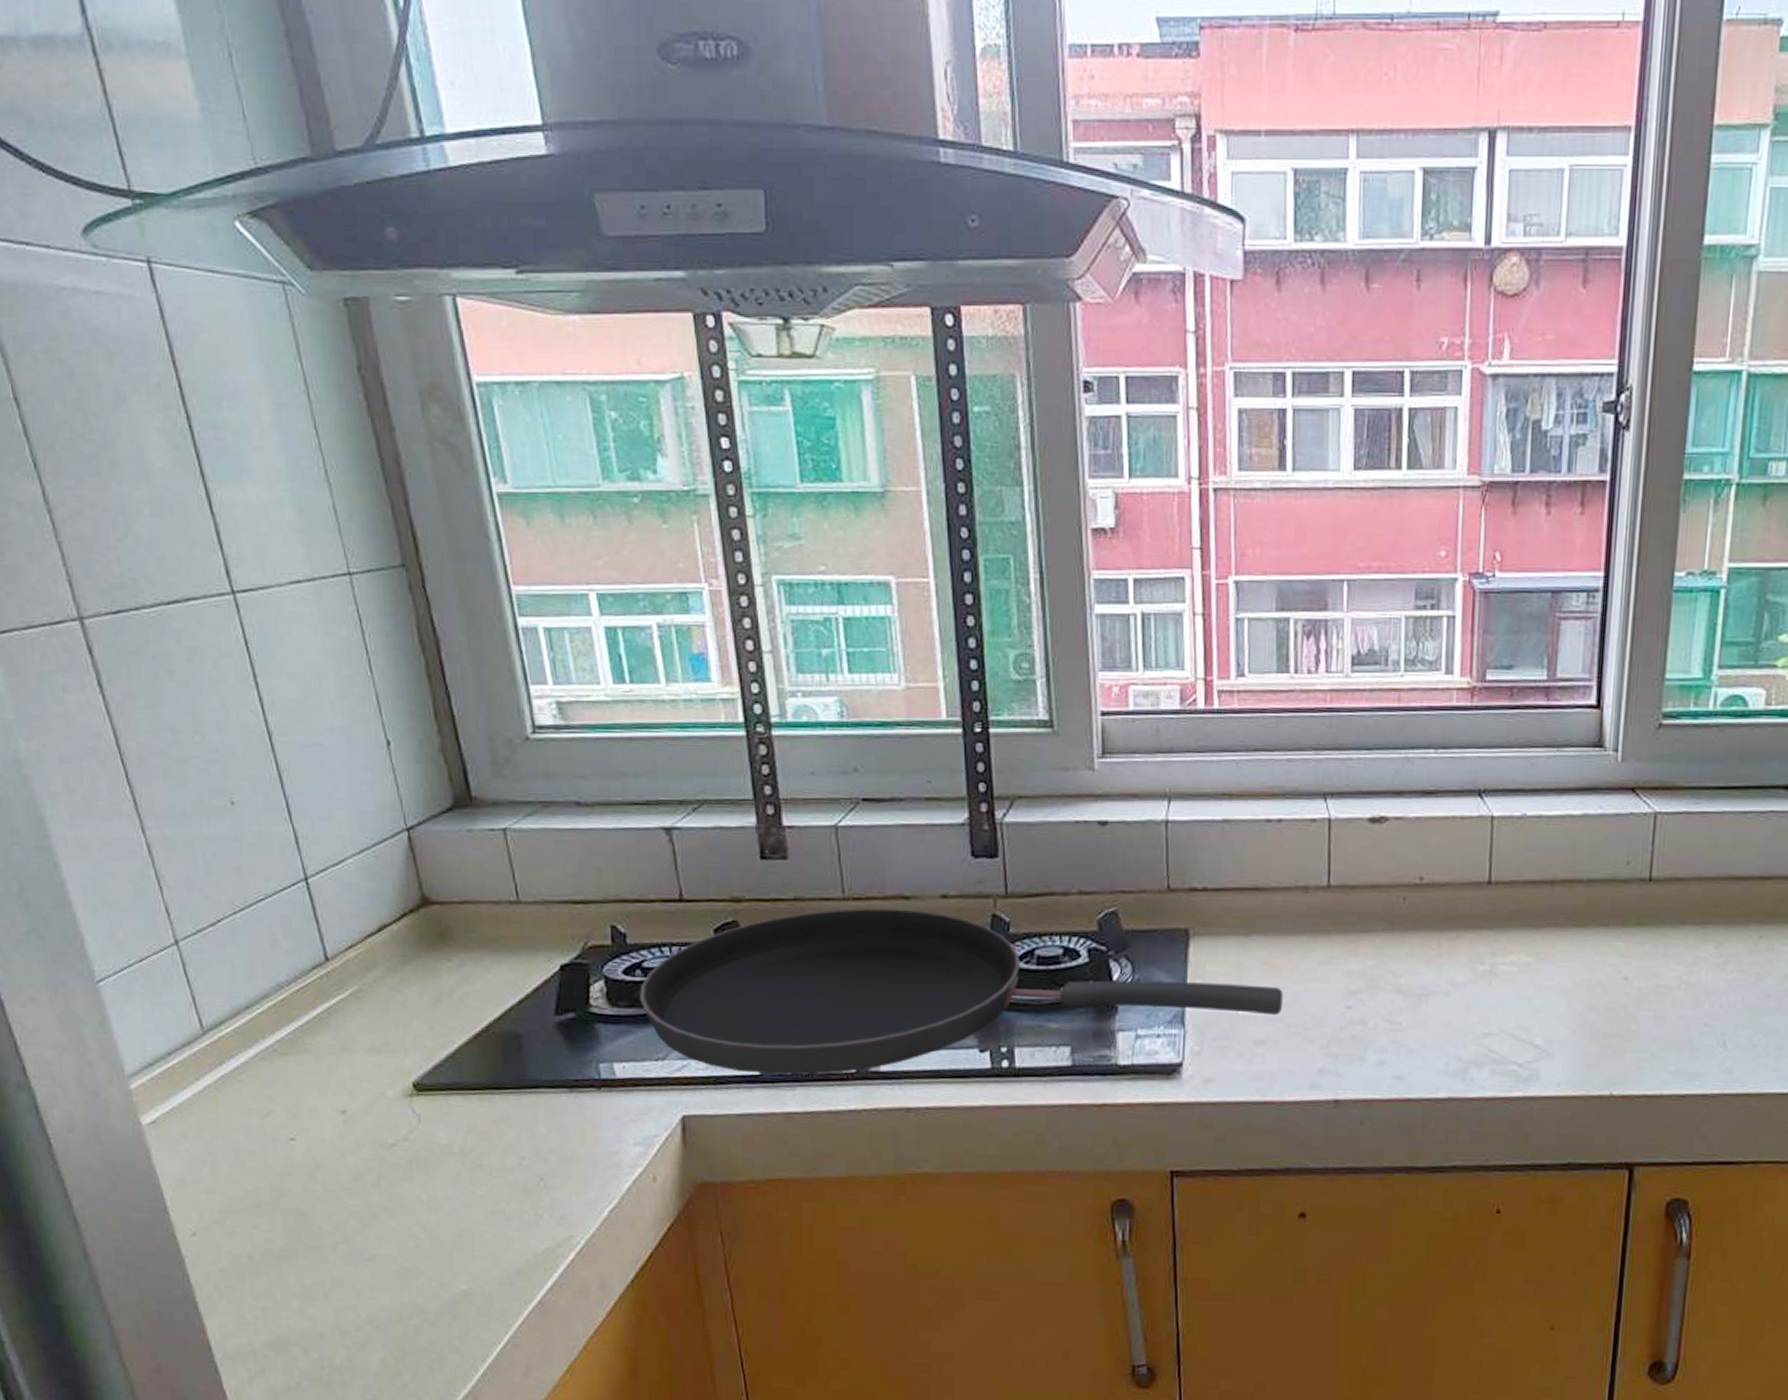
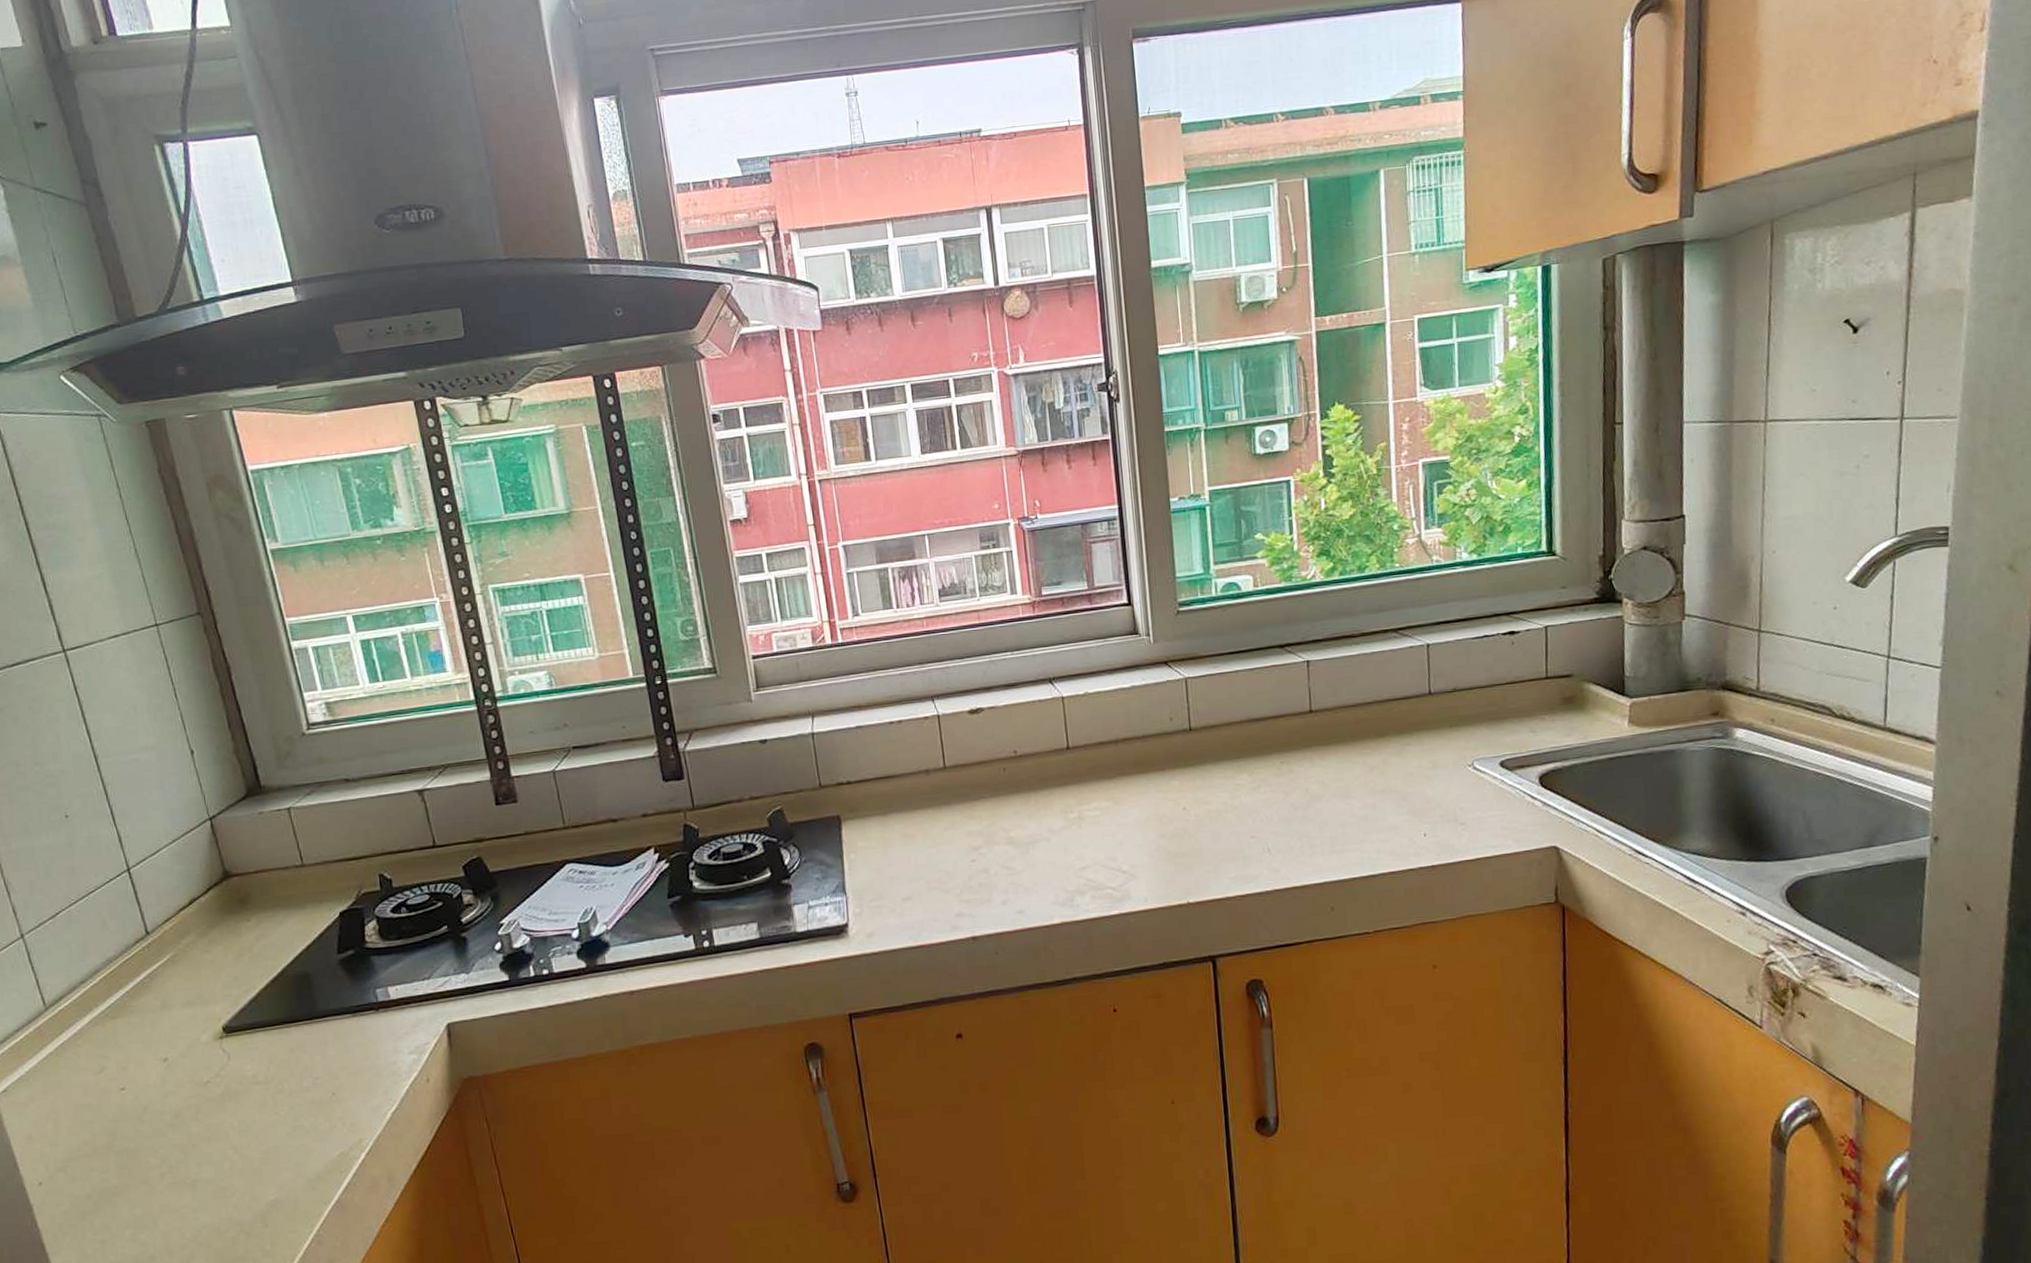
frying pan: present [639,908,1284,1076] -> none [405,829,922,980]

